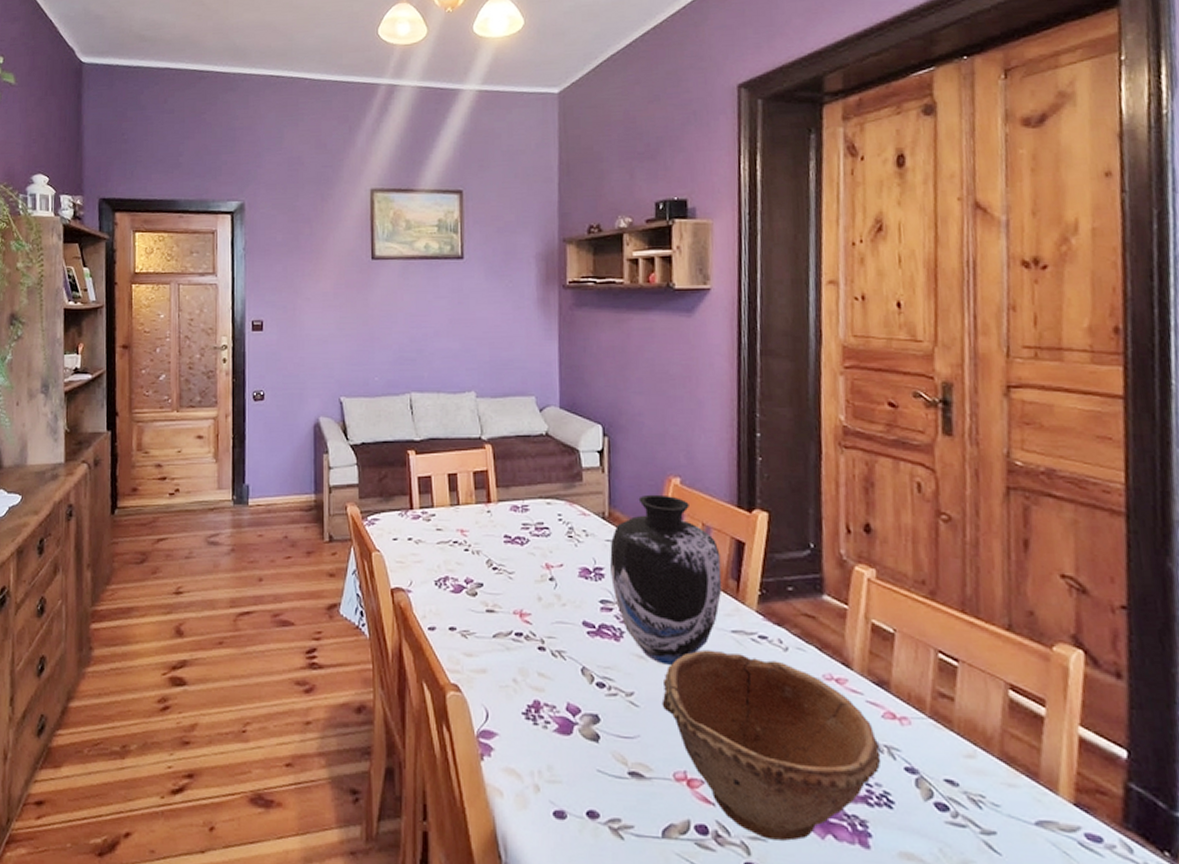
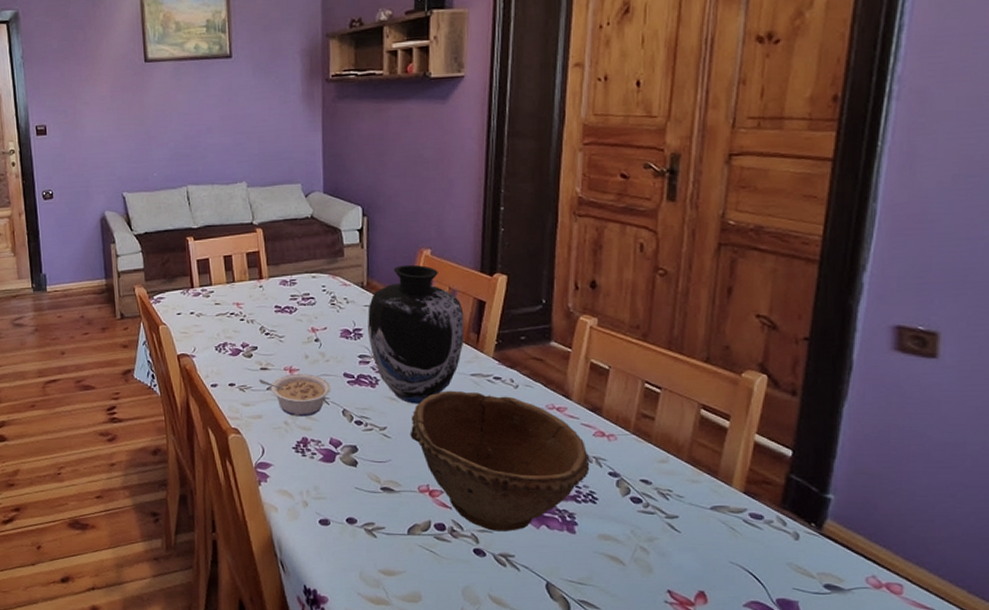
legume: none [484,618,569,674] -> present [259,373,332,417]

